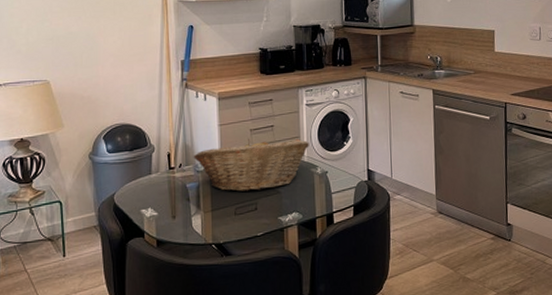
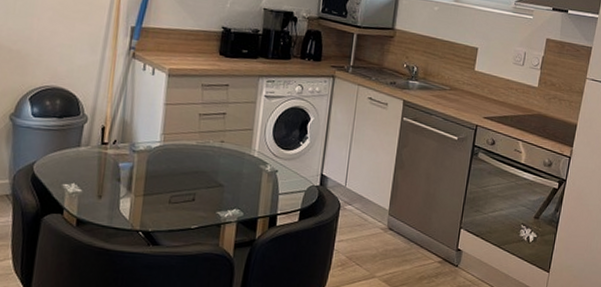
fruit basket: present [193,138,309,192] -> none [130,122,262,181]

